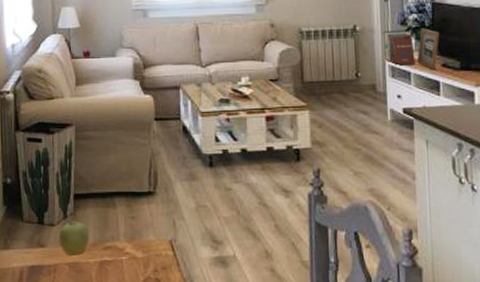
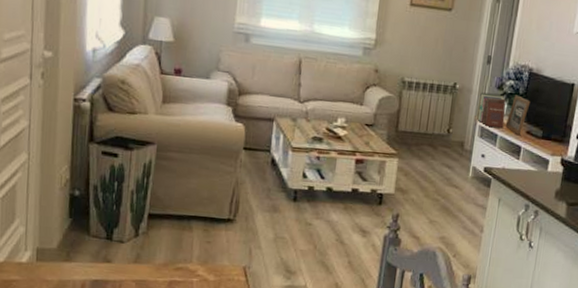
fruit: present [59,220,89,255] -> none [127,239,161,273]

